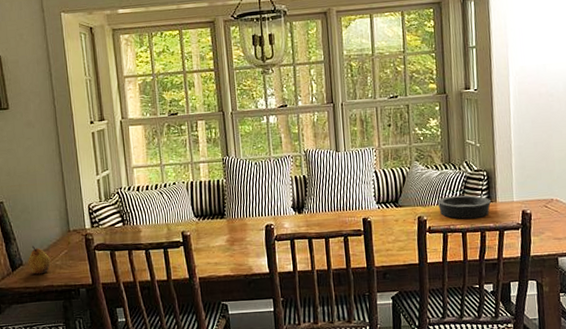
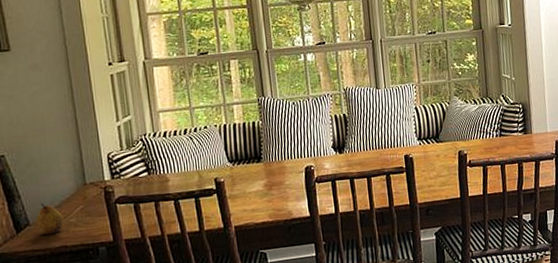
bowl: present [437,195,491,219] -> none [476,128,527,152]

